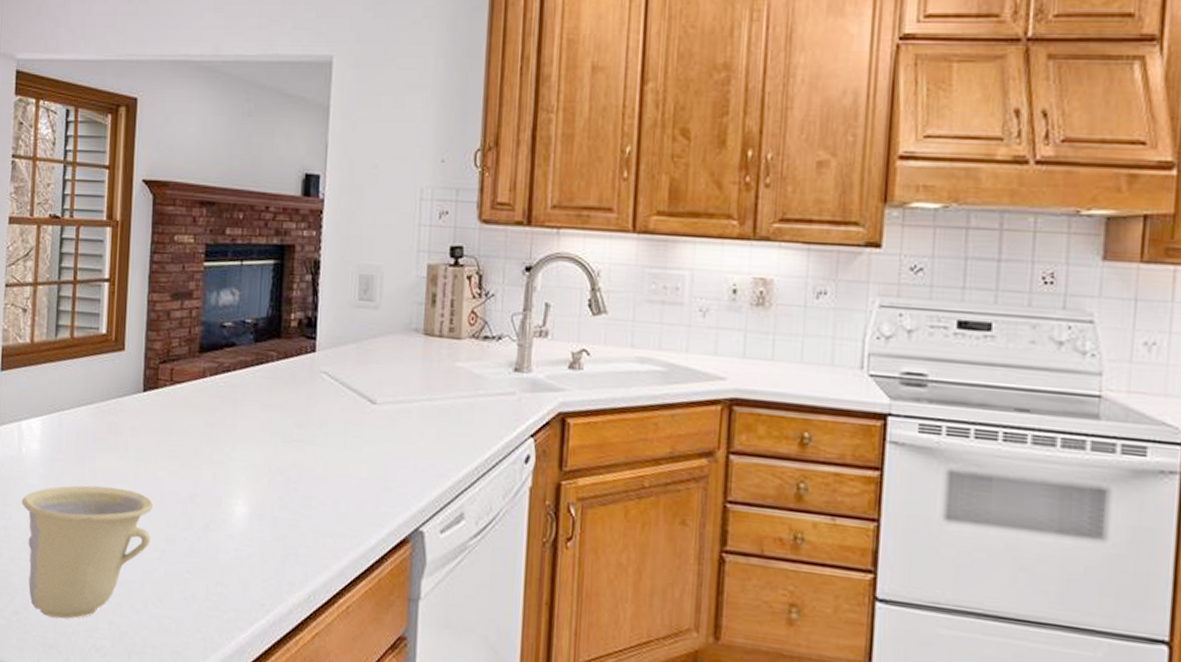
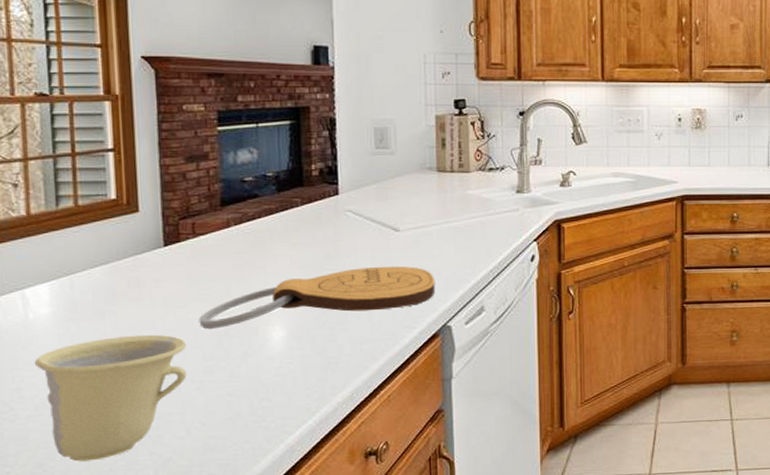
cutting board: none [167,443,411,500] -> present [199,266,436,330]

